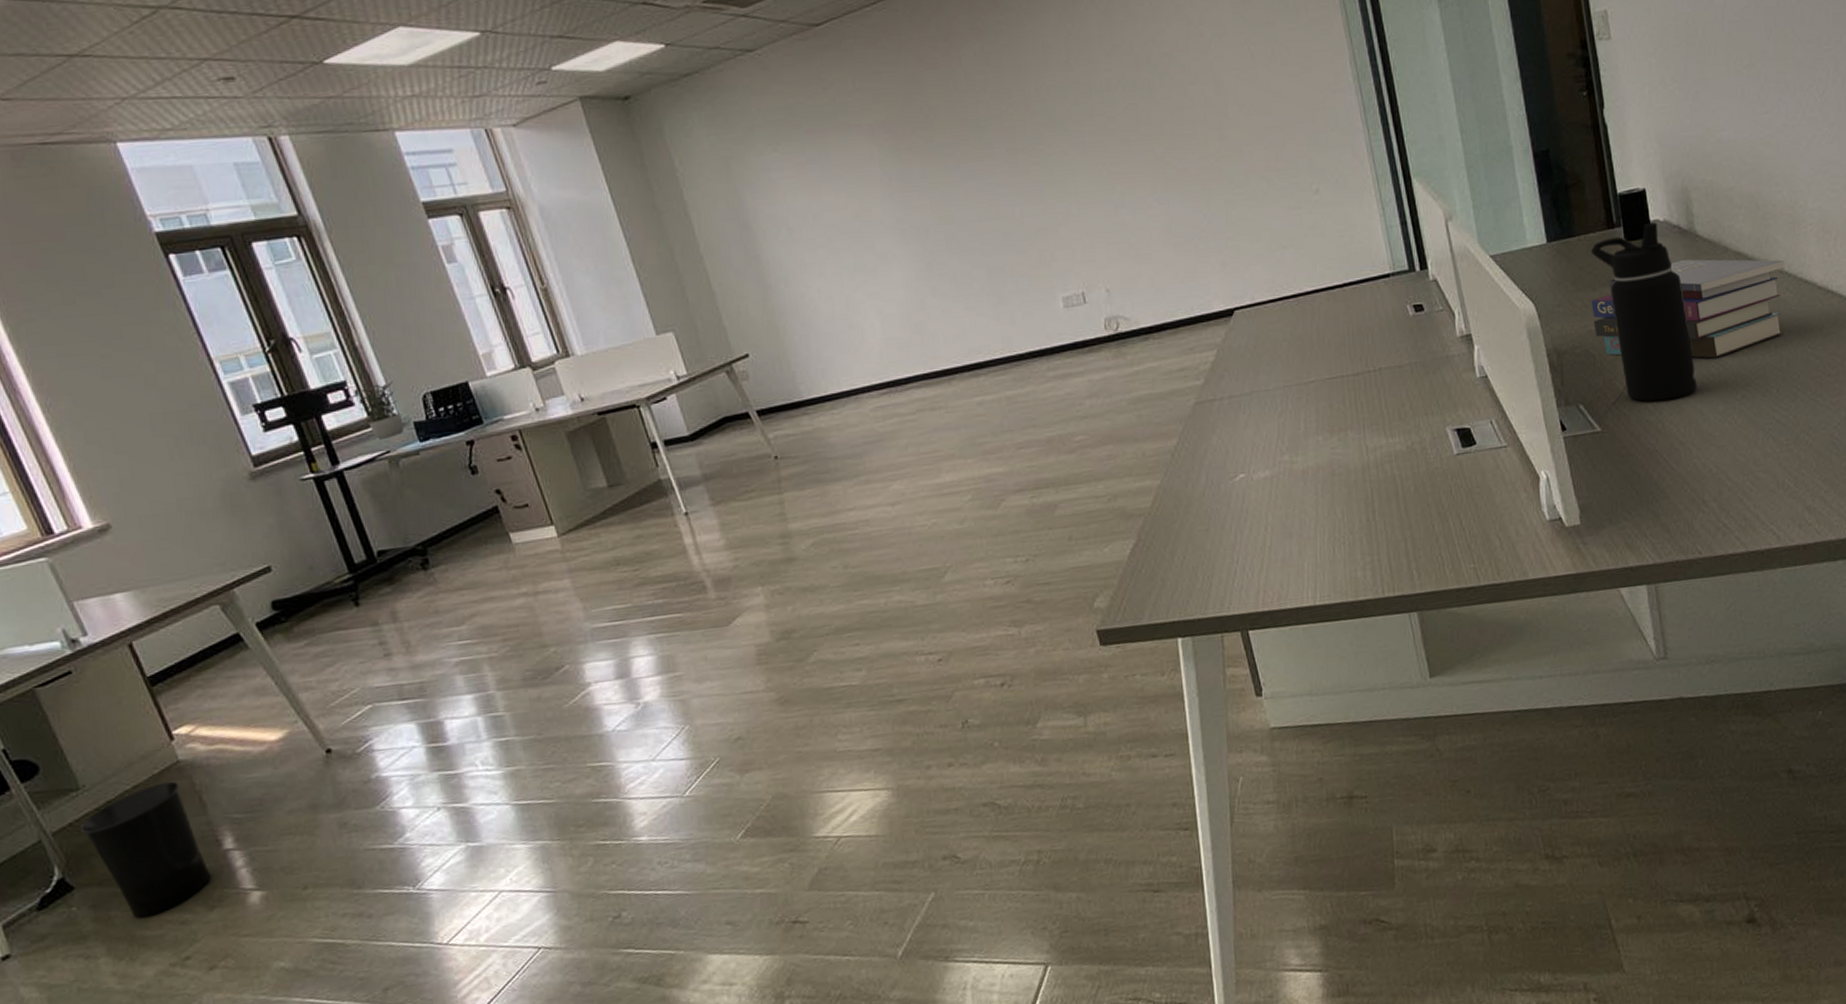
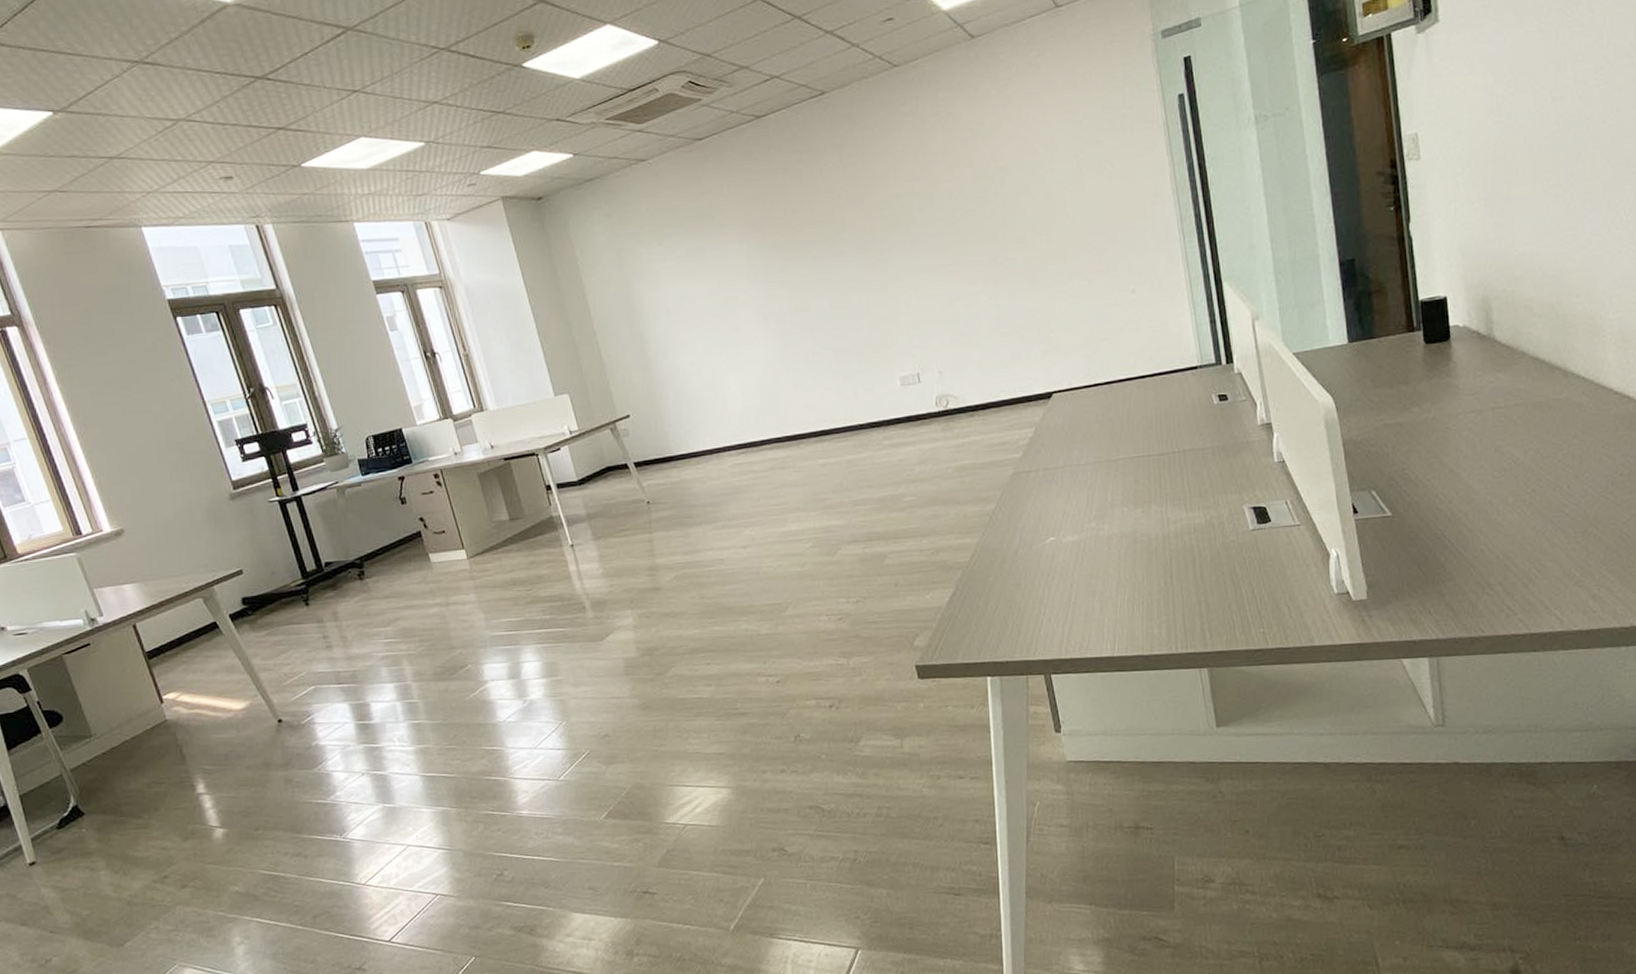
waste bin: present [79,781,212,918] -> none [90,735,187,842]
water bottle: present [1590,222,1698,402] -> none [1390,327,1488,491]
books: present [1591,259,1785,359] -> none [1388,362,1582,454]

